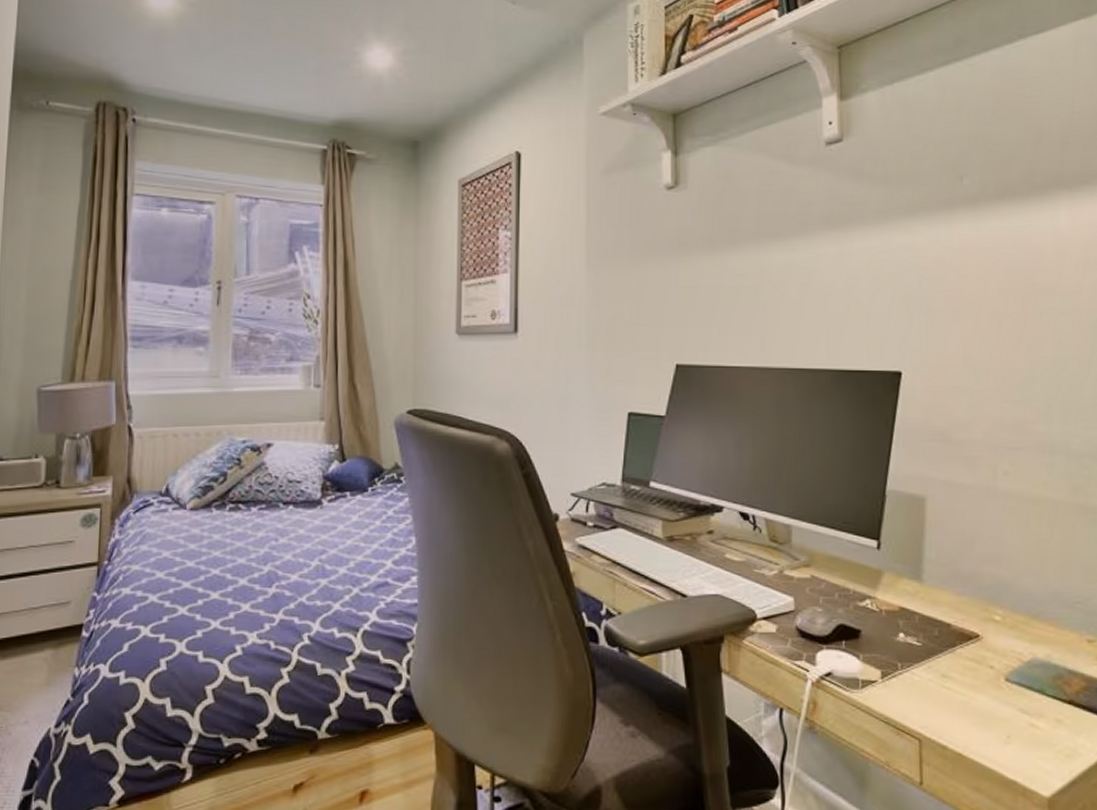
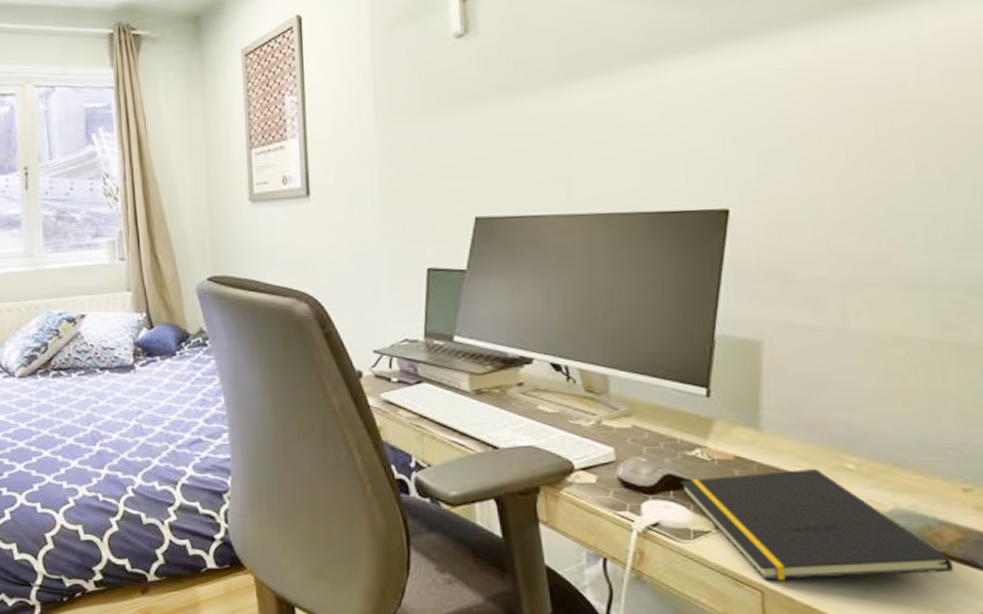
notepad: none [852,619,1079,729] -> present [681,468,953,581]

